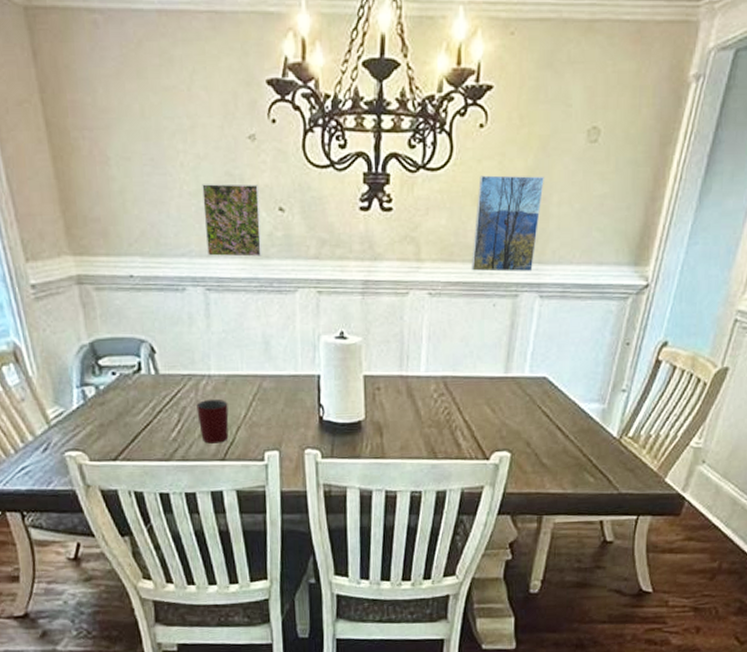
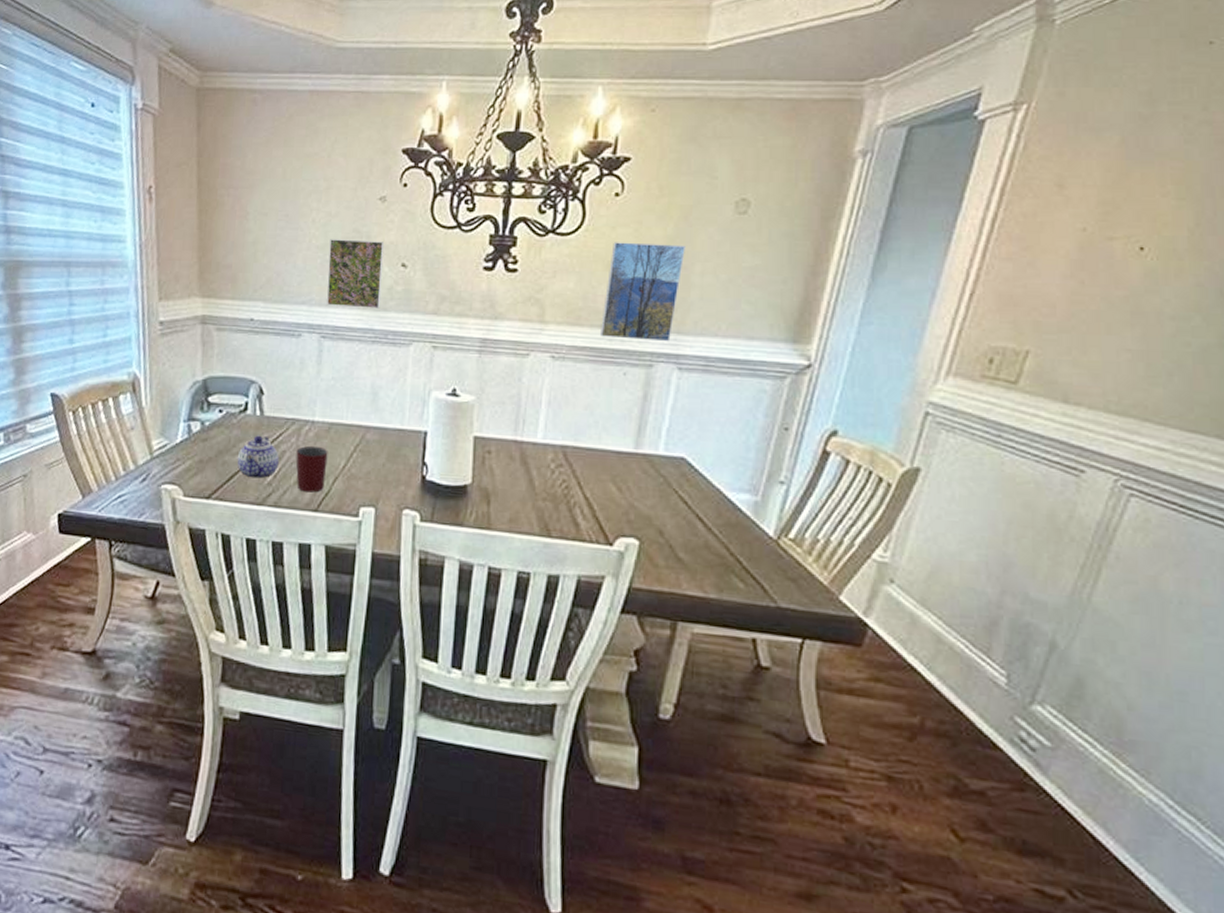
teapot: none [138,394,181,436] -> present [237,435,279,479]

